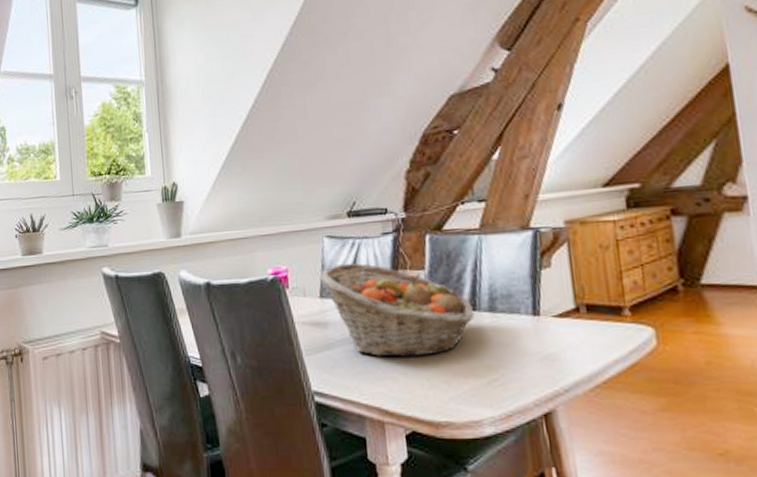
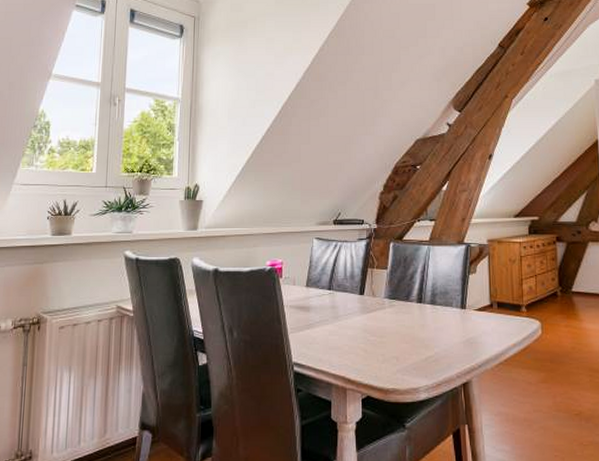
fruit basket: present [319,262,475,358] -> none [307,260,420,337]

